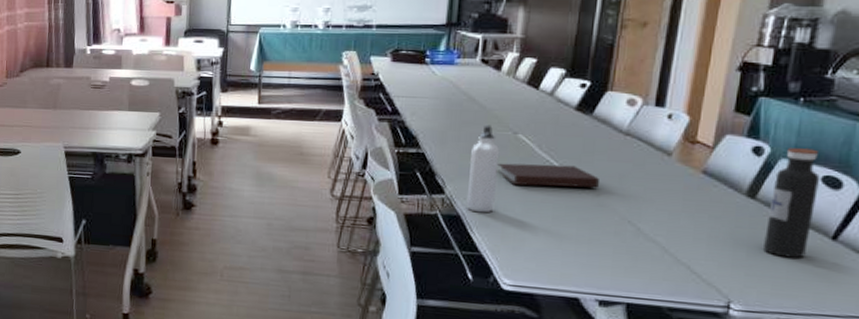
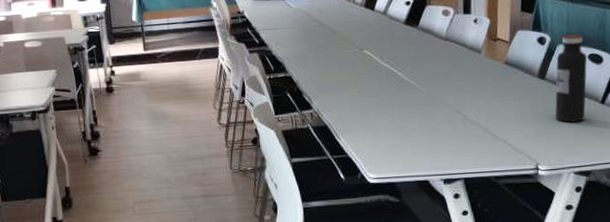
water bottle: present [466,124,500,213] -> none [328,45,354,121]
notebook: present [497,163,599,188] -> none [351,71,431,93]

